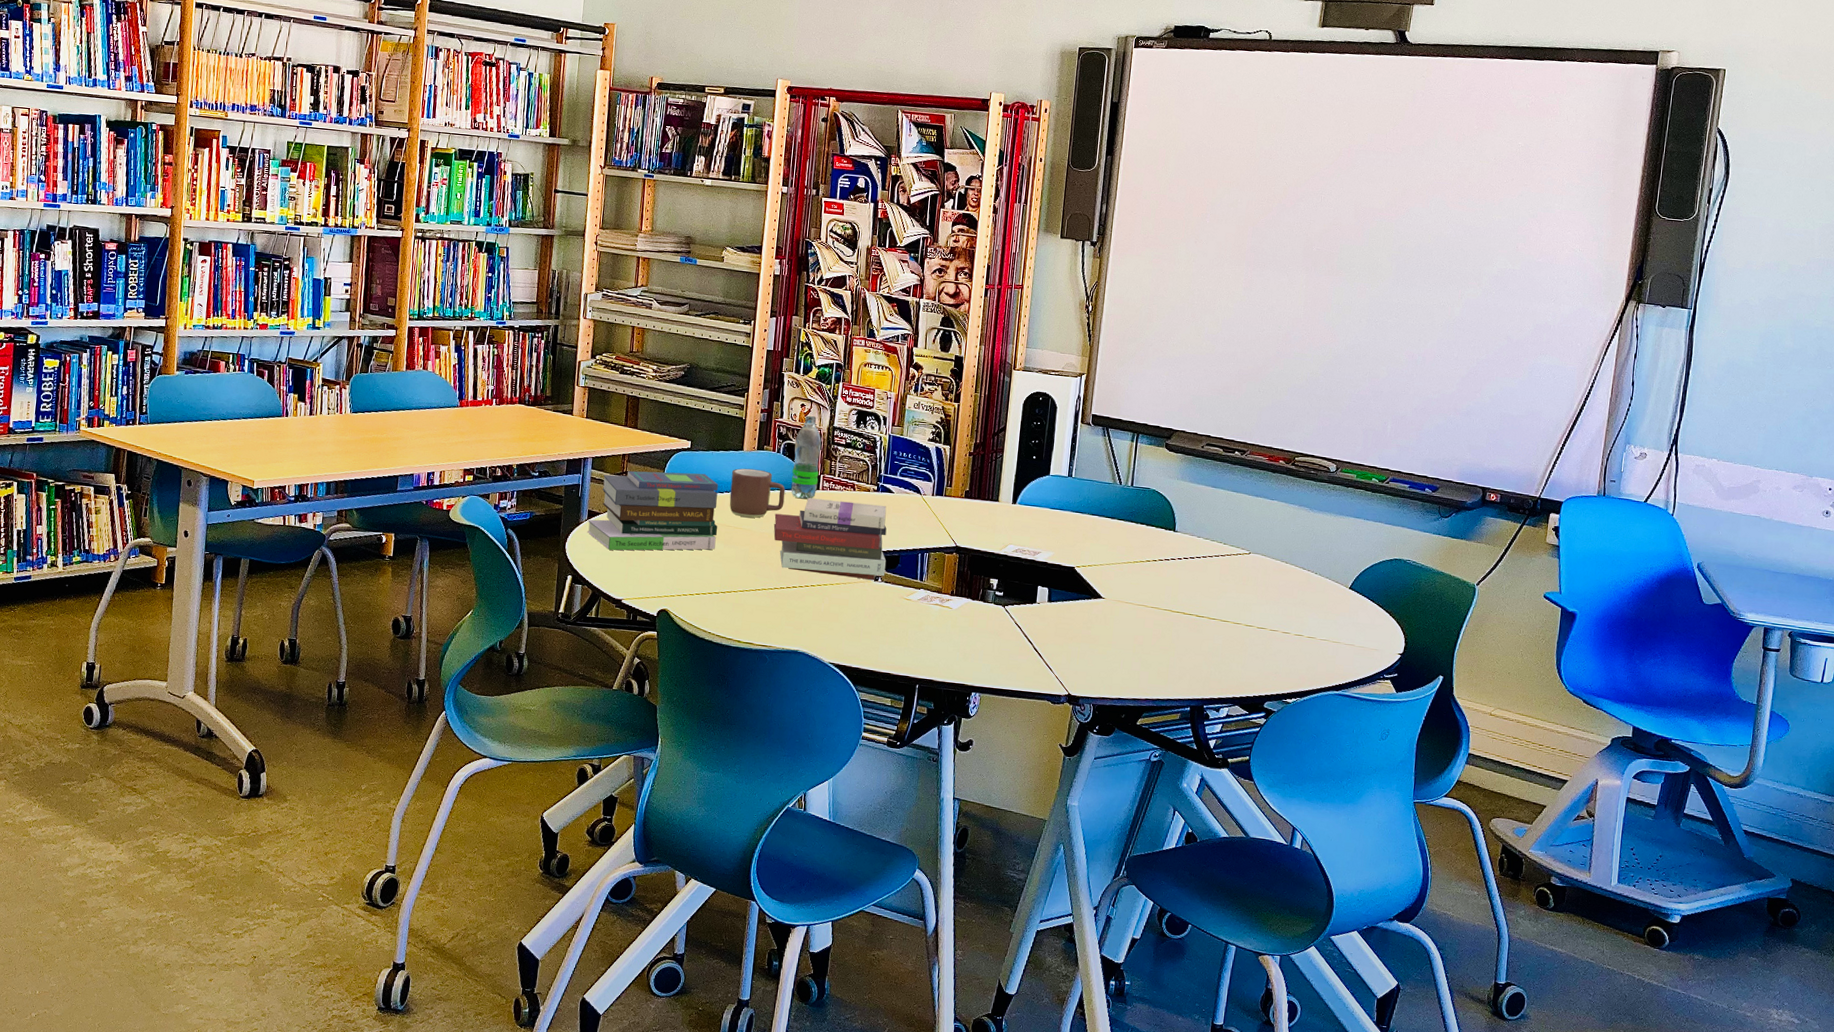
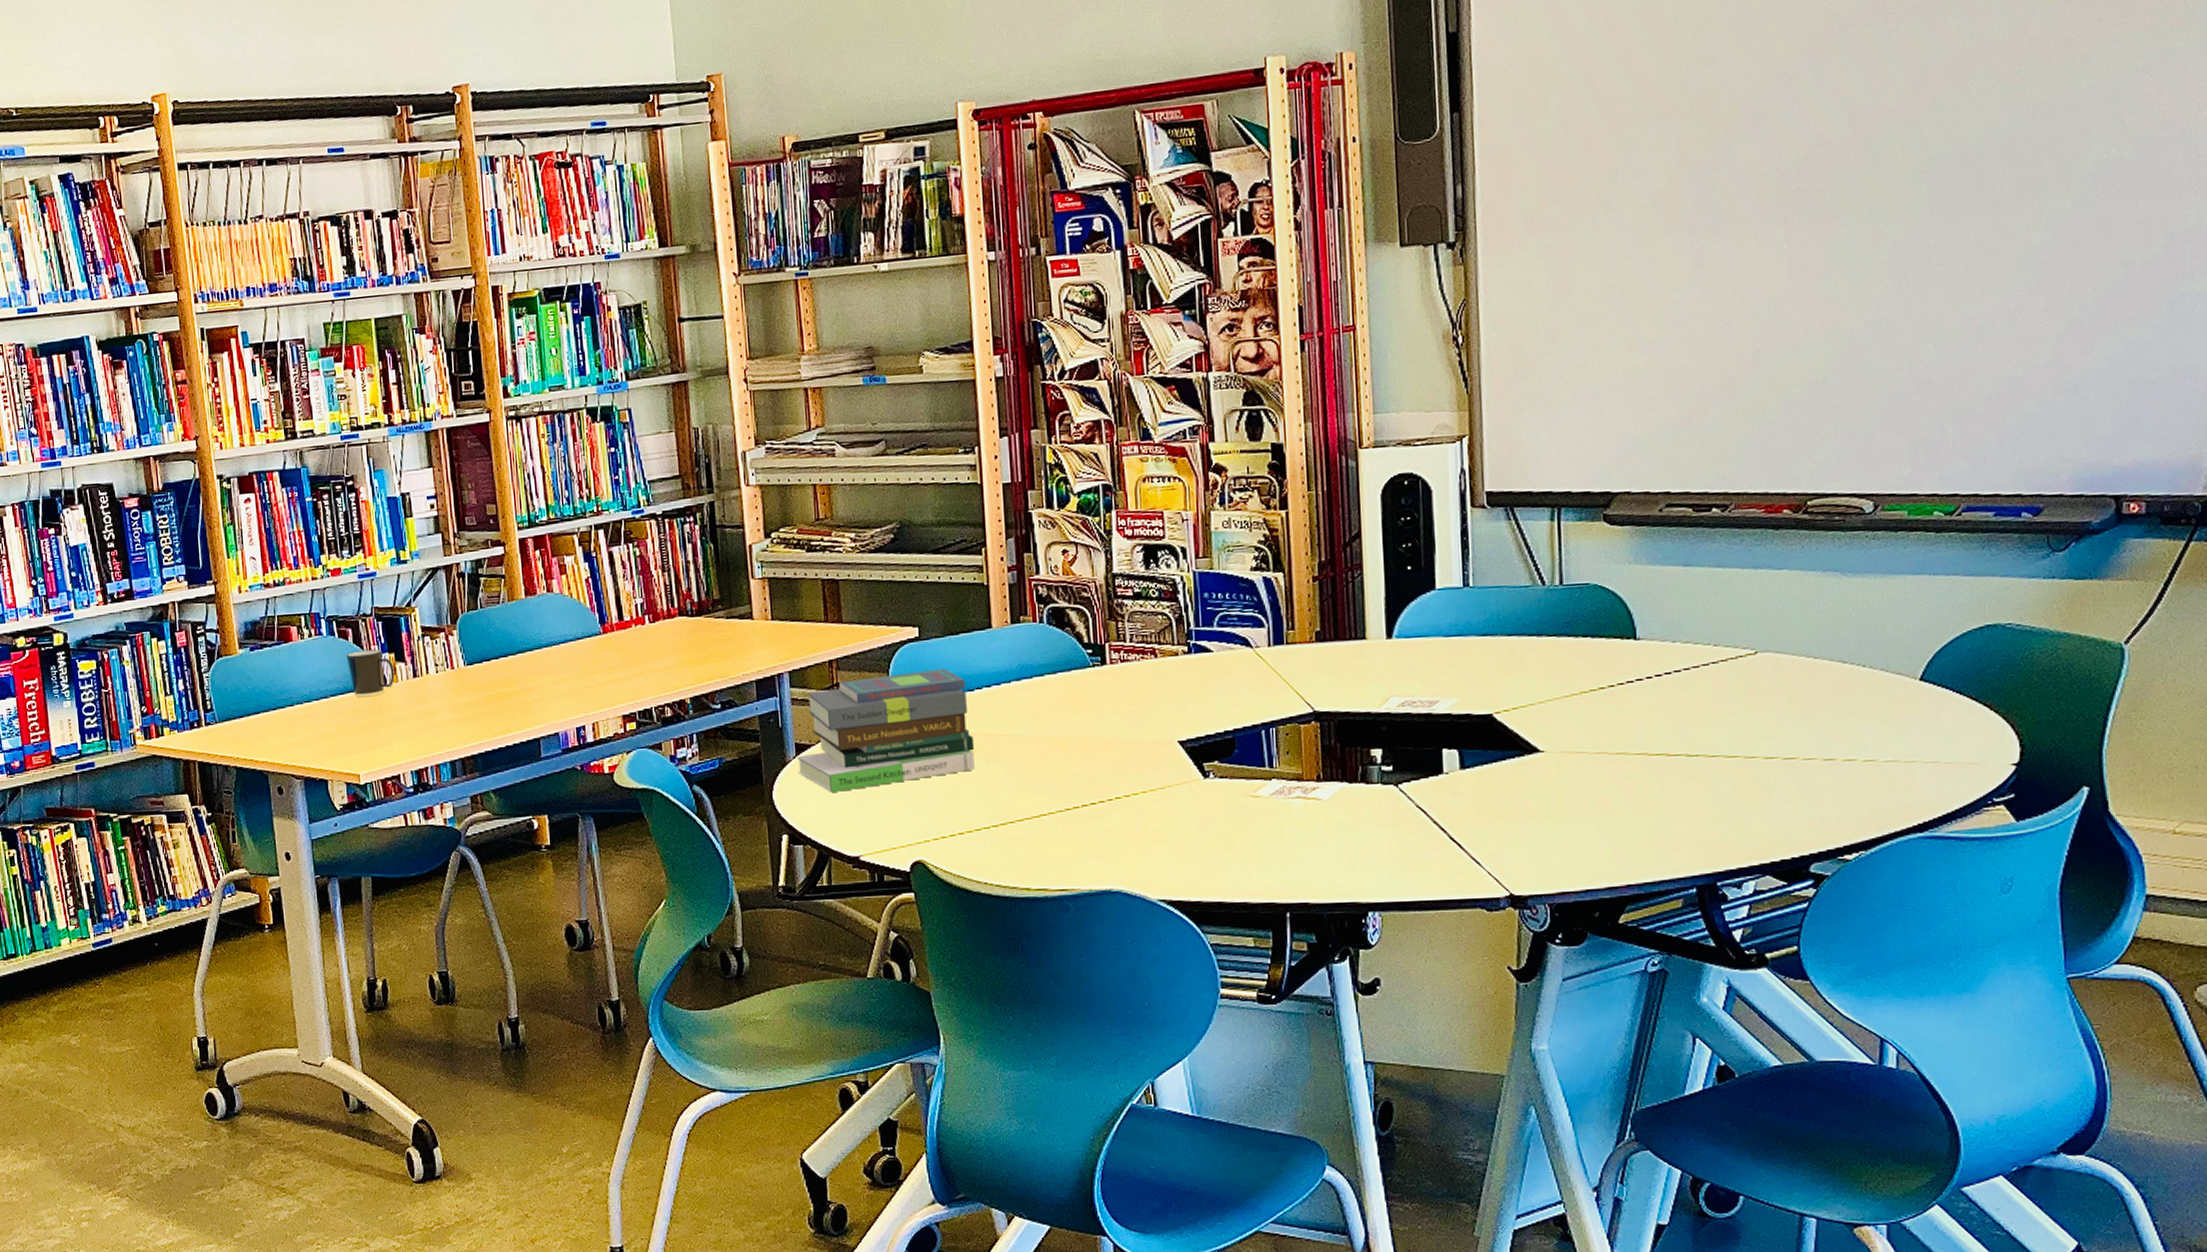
mug: none [259,388,296,425] -> present [346,649,395,698]
mug: present [729,468,786,518] -> none [981,650,1061,720]
books: present [773,498,887,581] -> none [1049,671,1218,781]
bottle: present [791,416,822,500] -> none [1062,564,1104,682]

